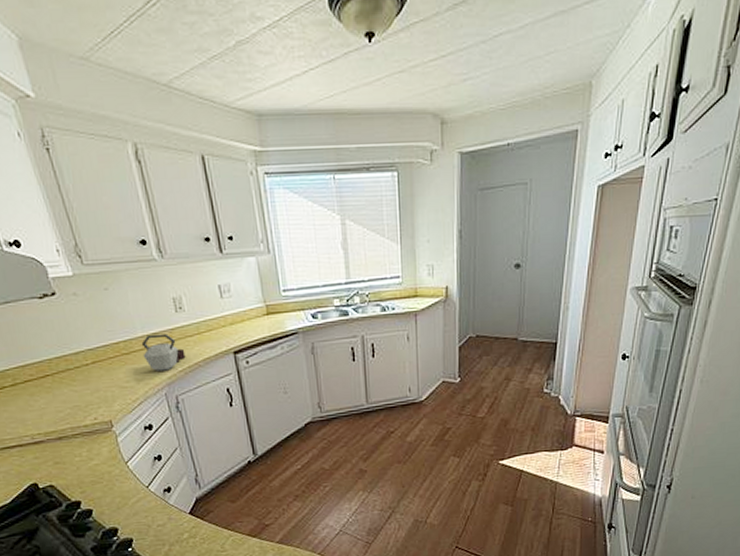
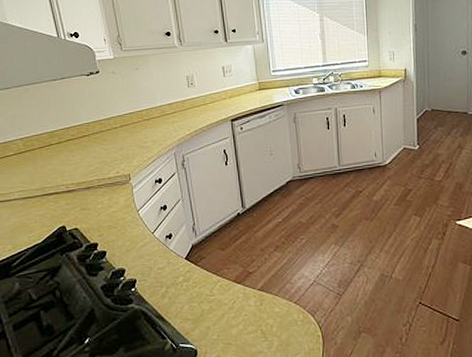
kettle: present [141,333,186,371] -> none [159,104,193,134]

